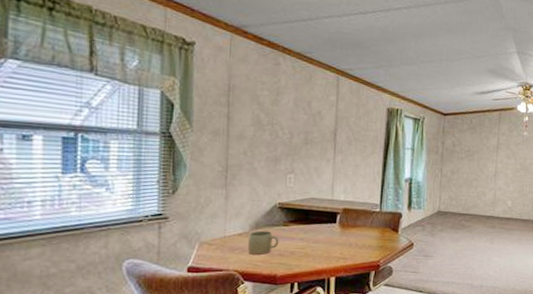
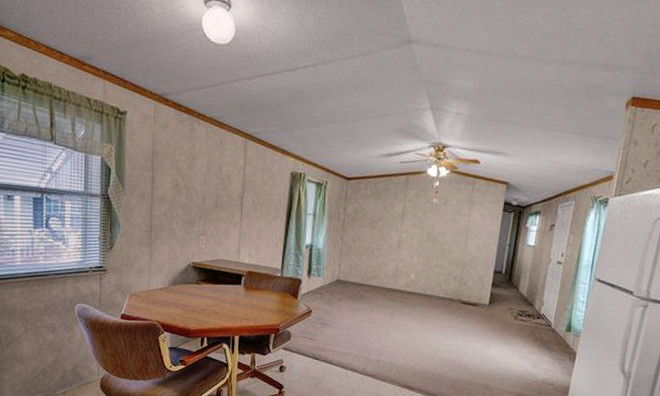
mug: present [247,230,279,255] -> none [167,287,192,309]

